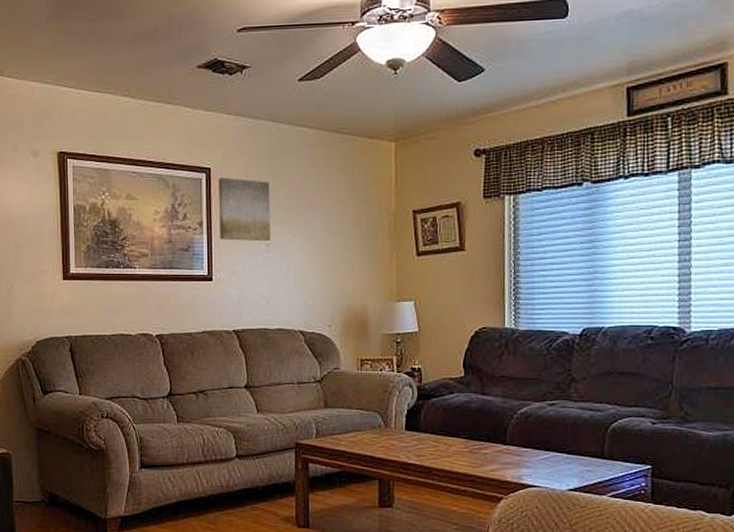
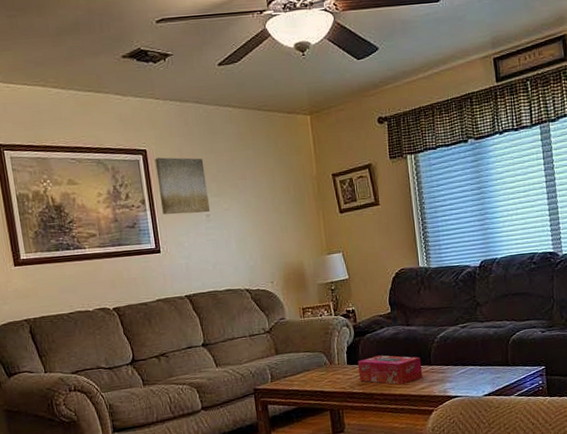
tissue box: none [417,424,494,463] -> present [357,355,423,385]

